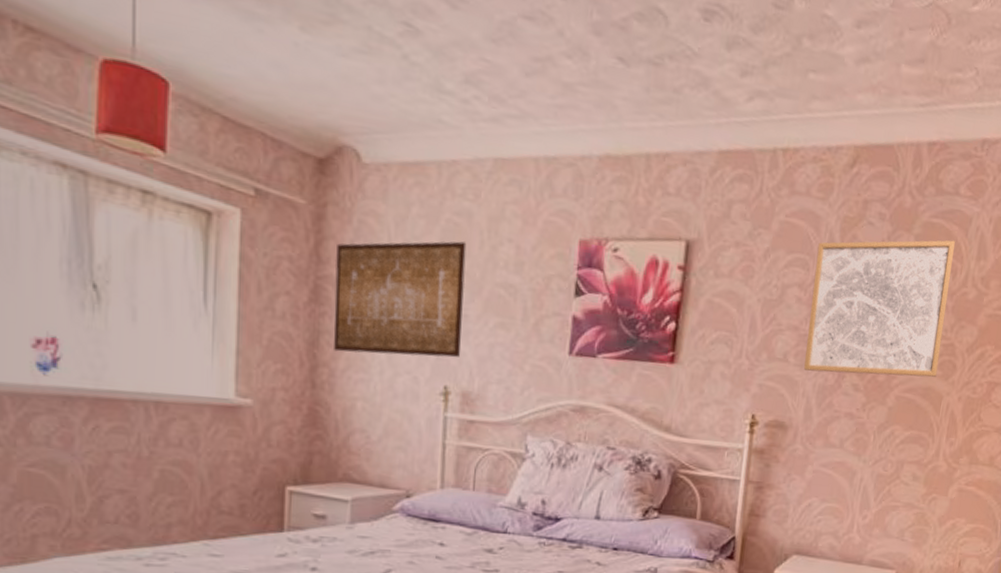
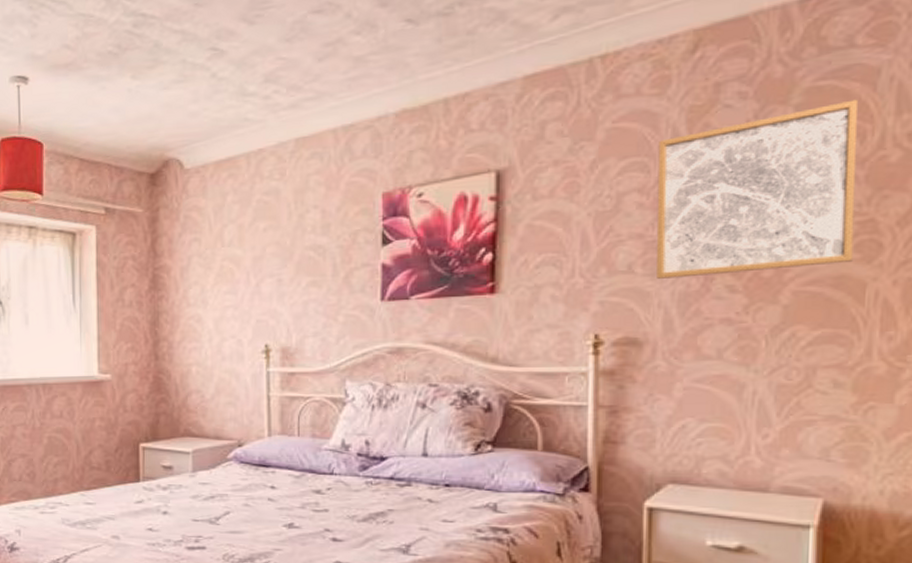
wall art: present [333,241,467,358] -> none [168,216,278,327]

